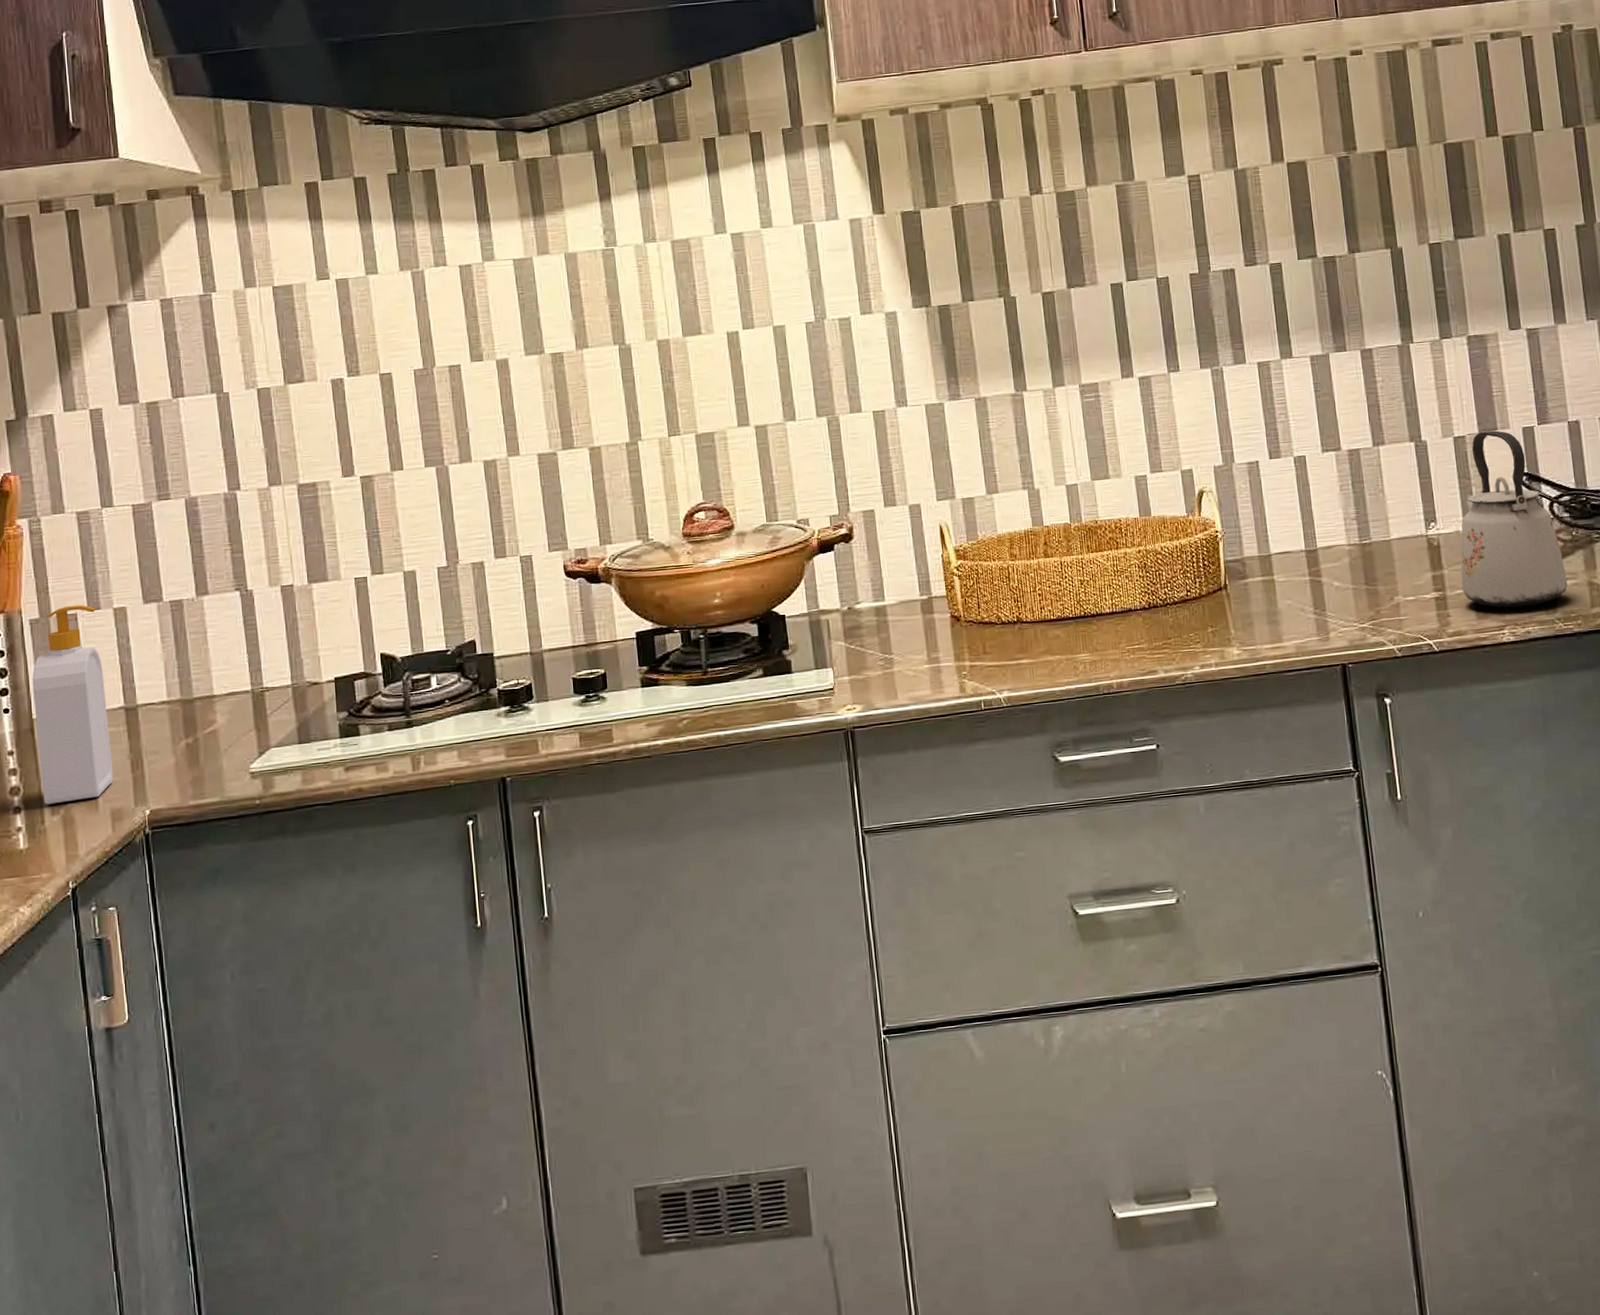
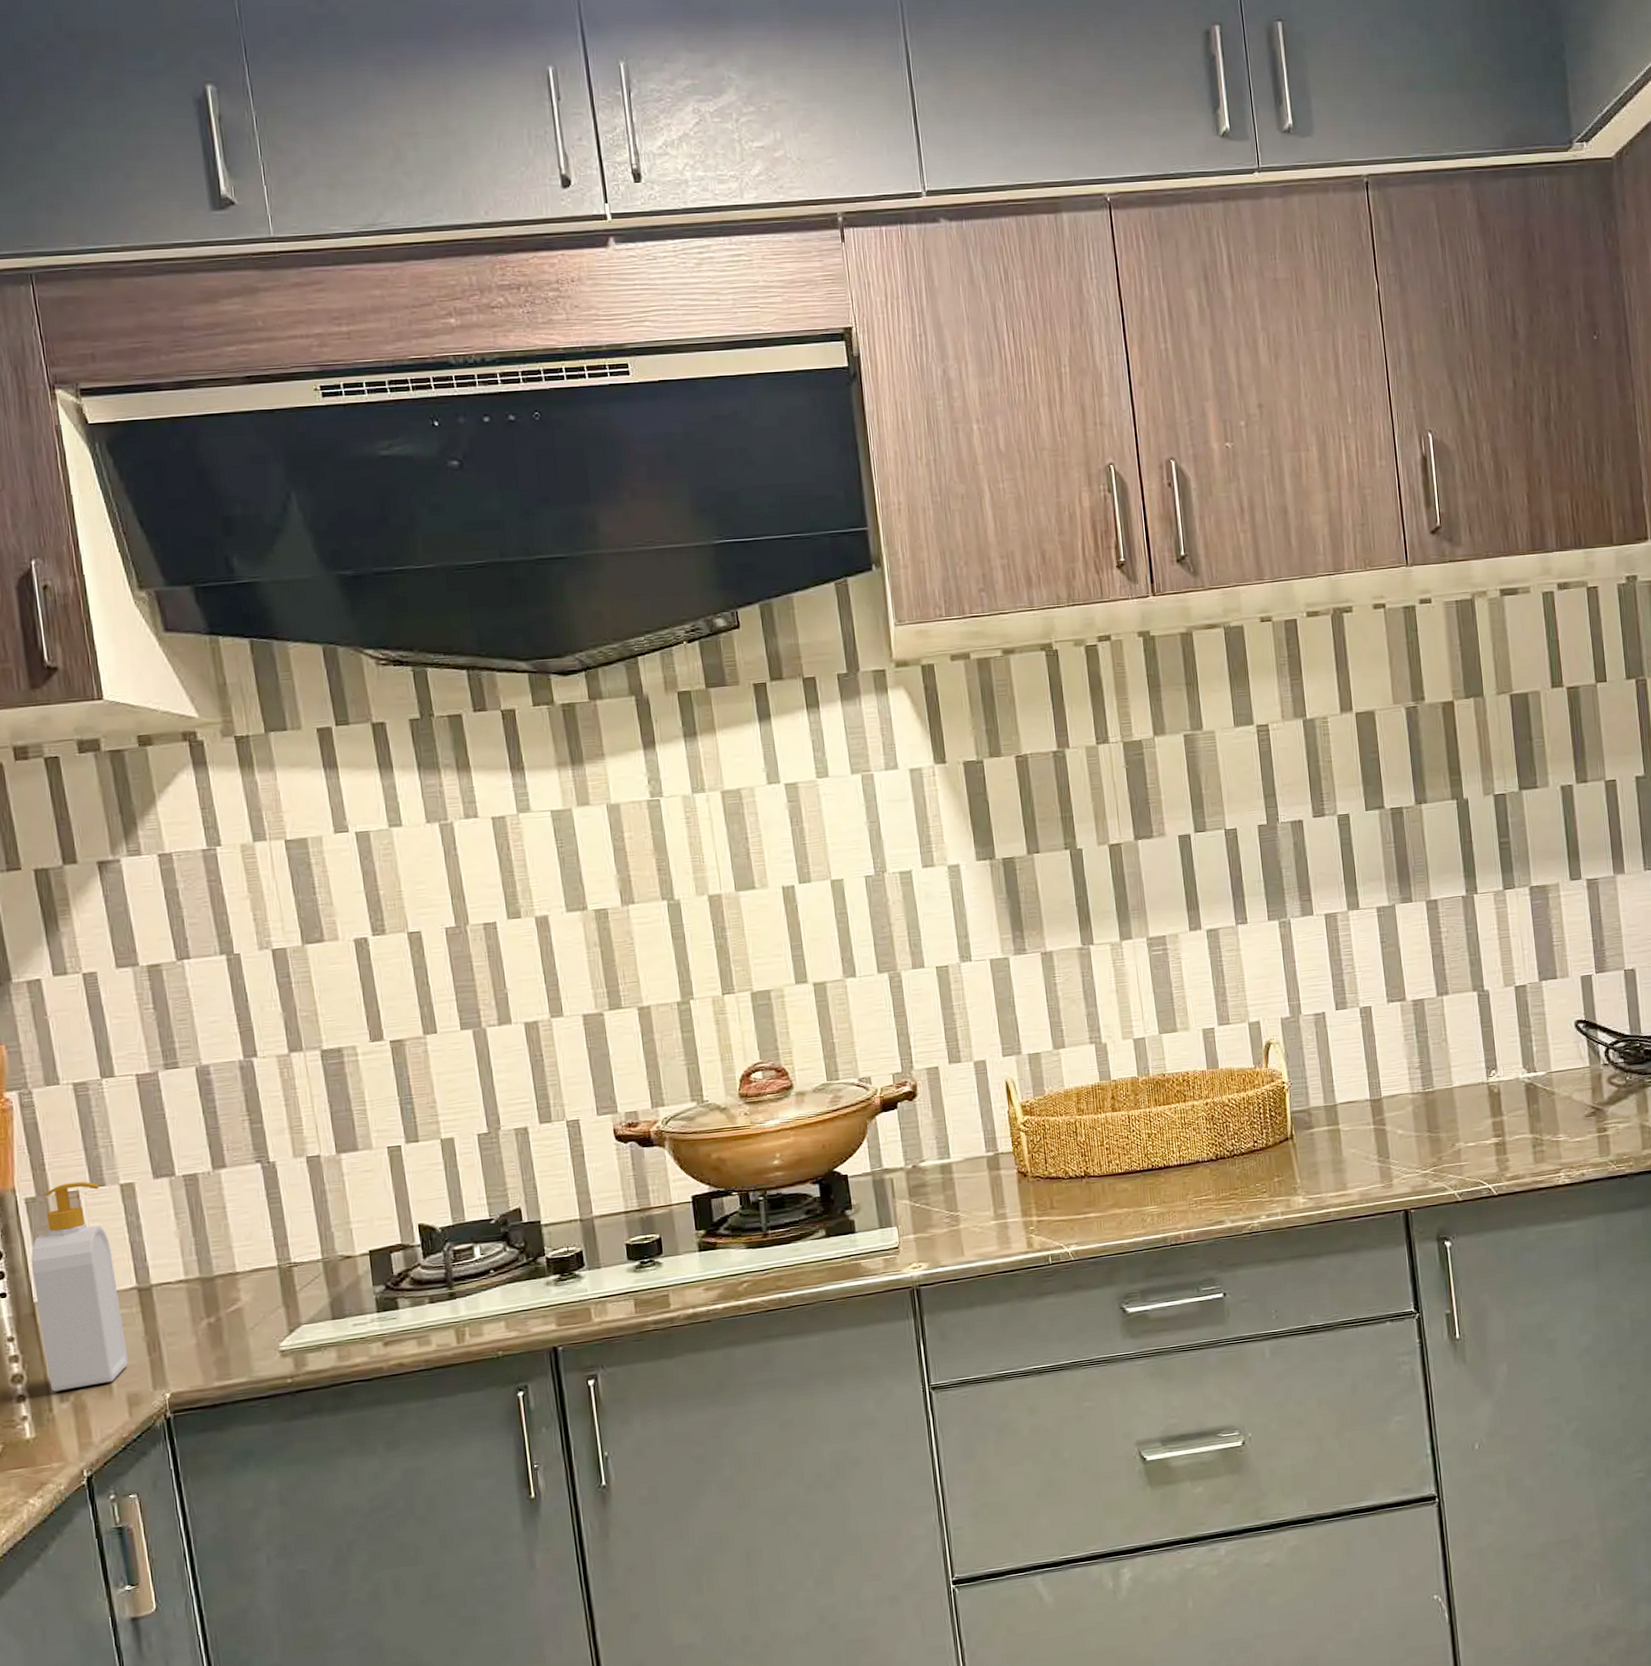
kettle: present [1460,430,1568,608] -> none [1519,979,1621,1152]

